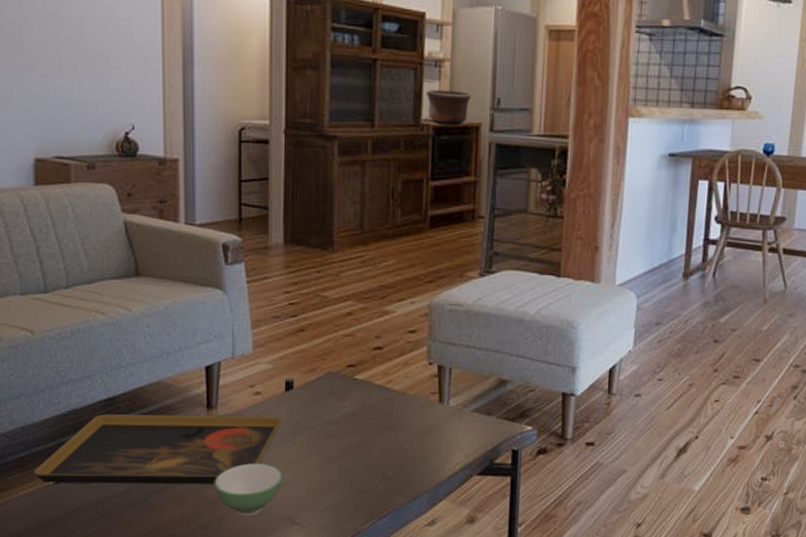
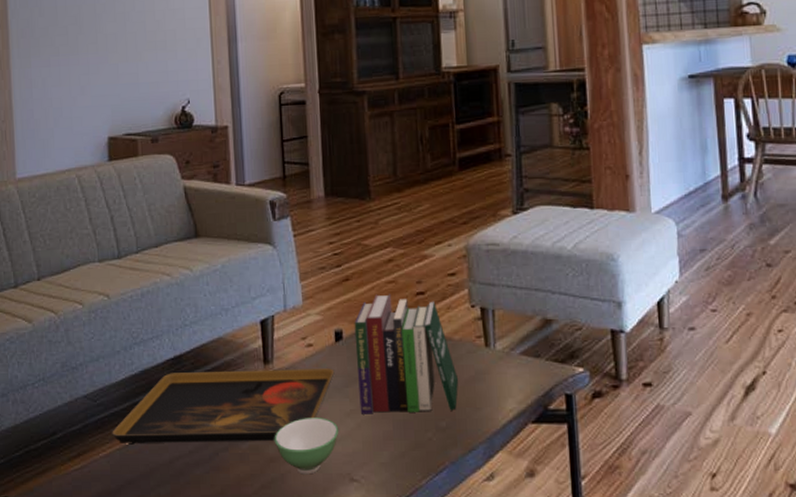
books: none [306,347,410,462] -> present [354,294,459,414]
ceramic pot: present [426,89,471,124] -> none [444,38,486,70]

